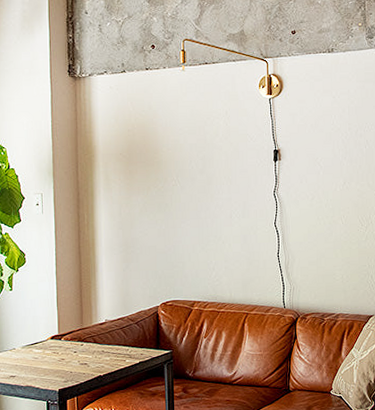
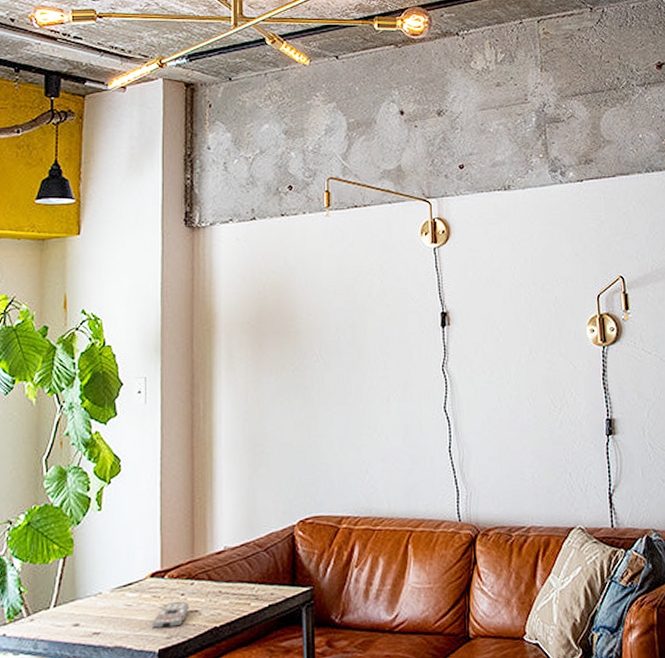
remote control: none [53,356,80,376] -> present [151,601,189,630]

